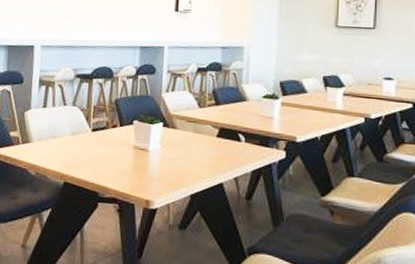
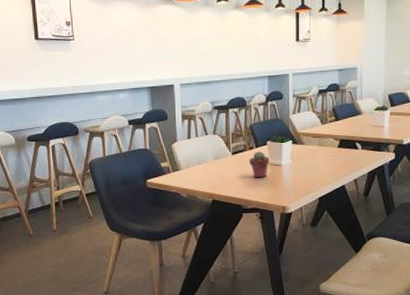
potted succulent: none [110,131,135,163] -> present [249,151,269,178]

